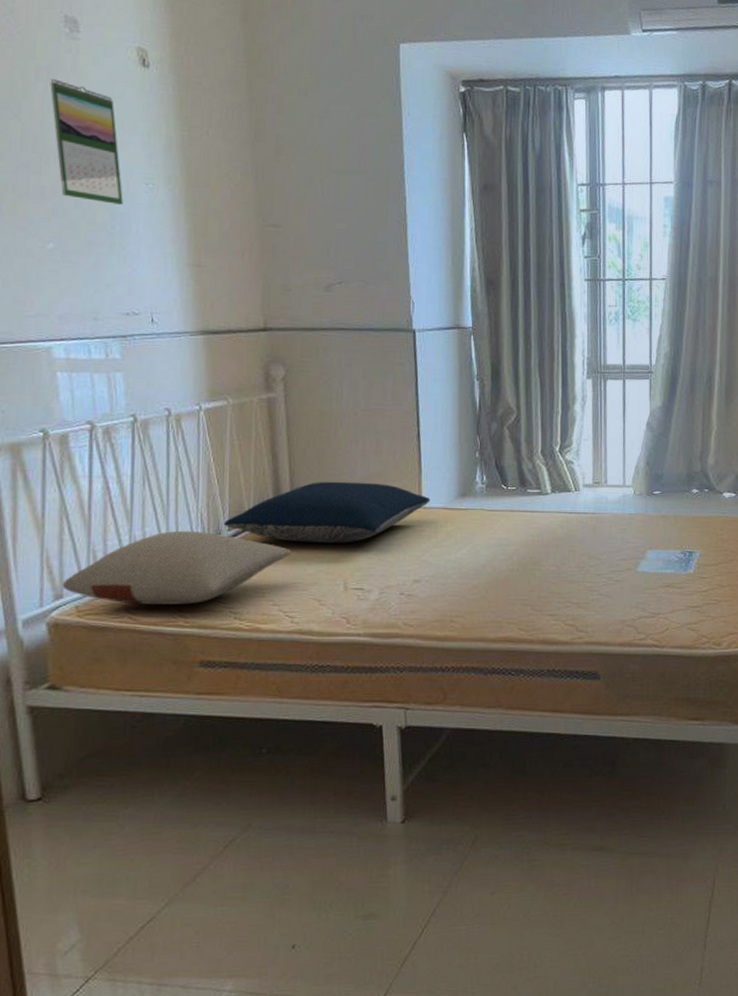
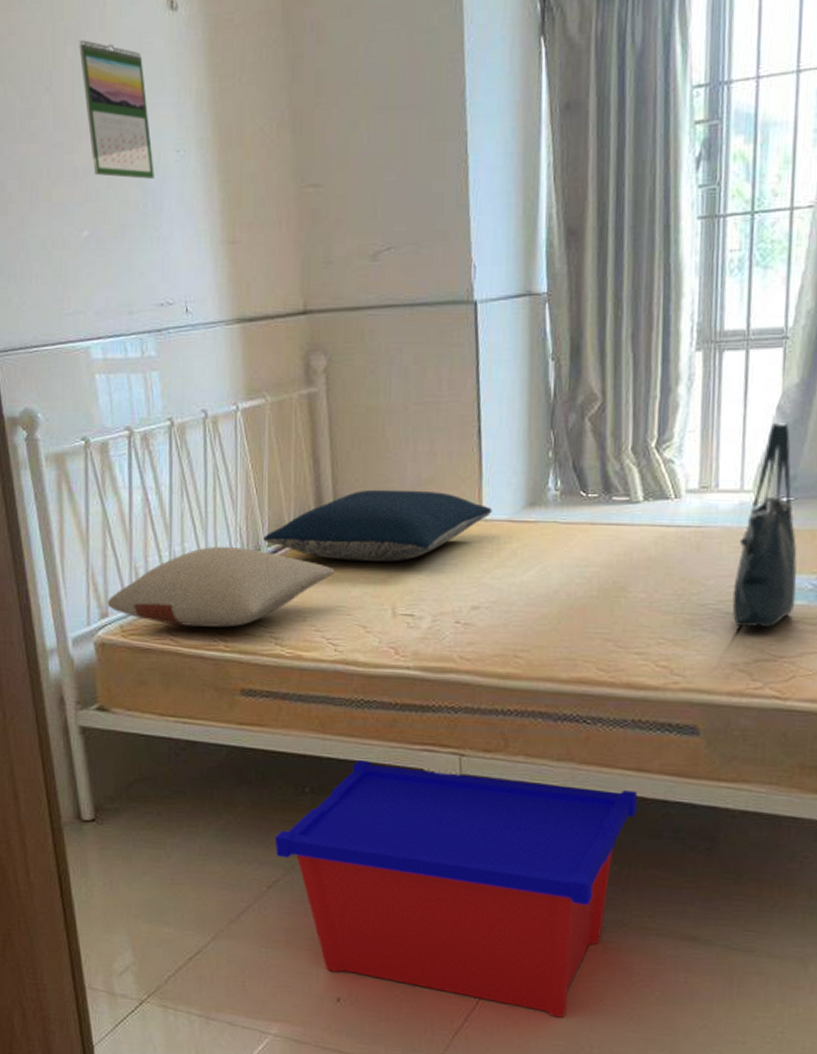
storage bin: none [231,720,554,933] -> present [274,760,638,1018]
tote bag: none [620,435,667,592] -> present [732,423,797,629]

